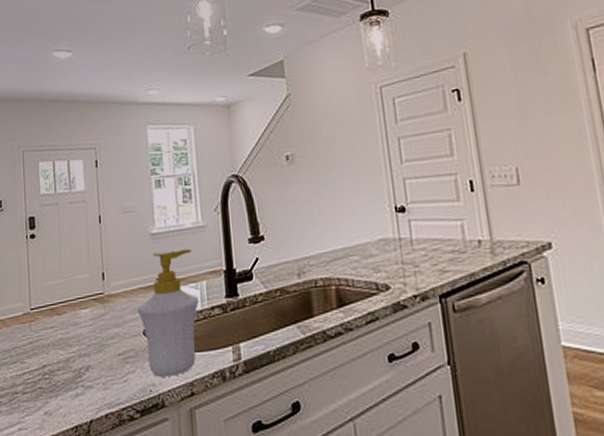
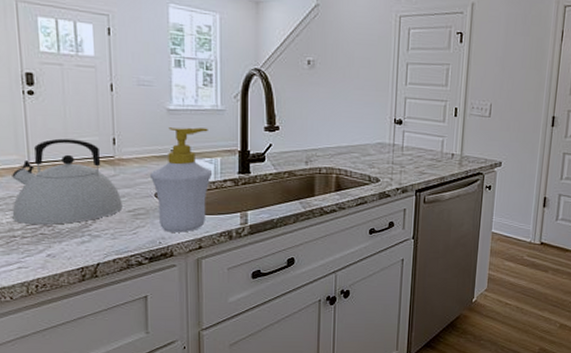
kettle: none [15,278,113,377] -> present [12,138,123,225]

